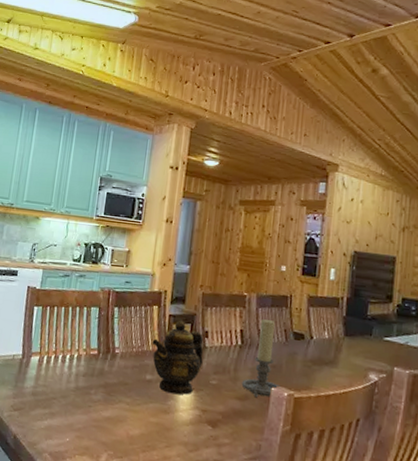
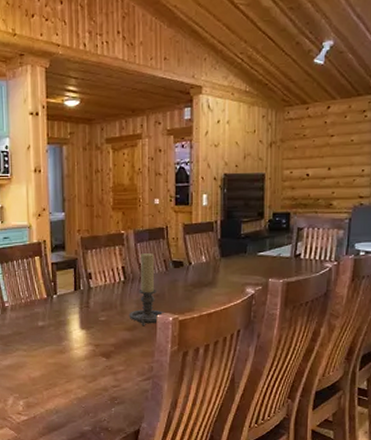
teapot: present [152,320,204,395] -> none [39,266,90,335]

